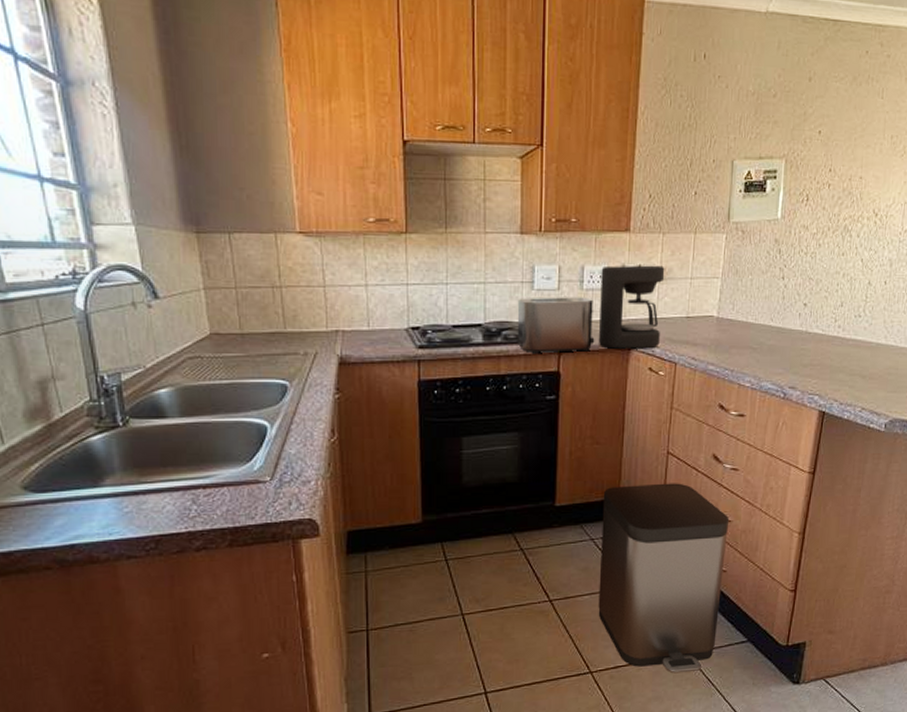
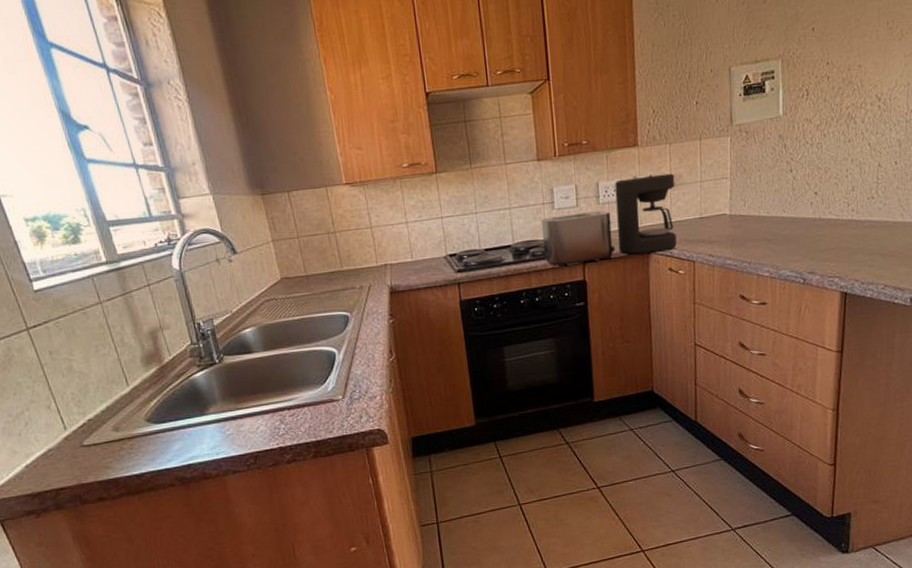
pedal bin: present [598,483,730,674] -> none [637,371,762,549]

